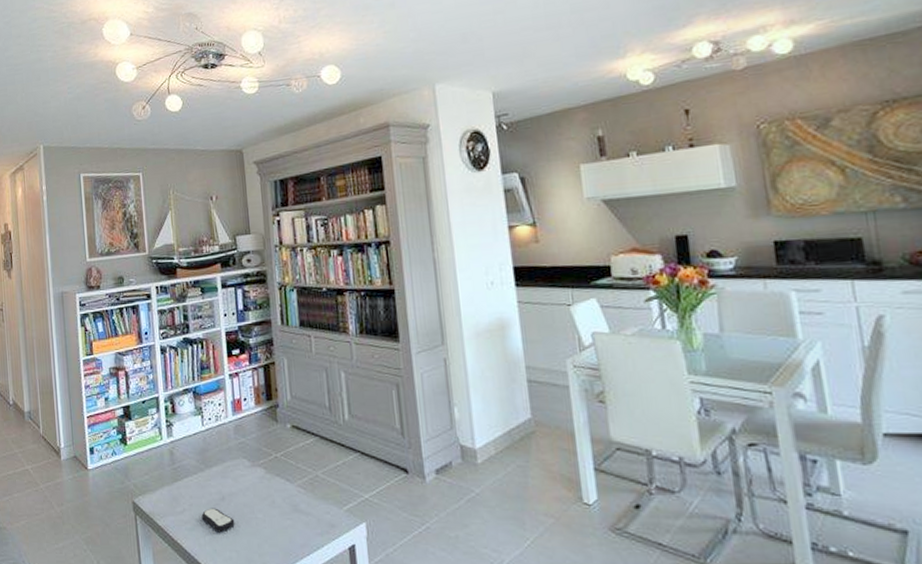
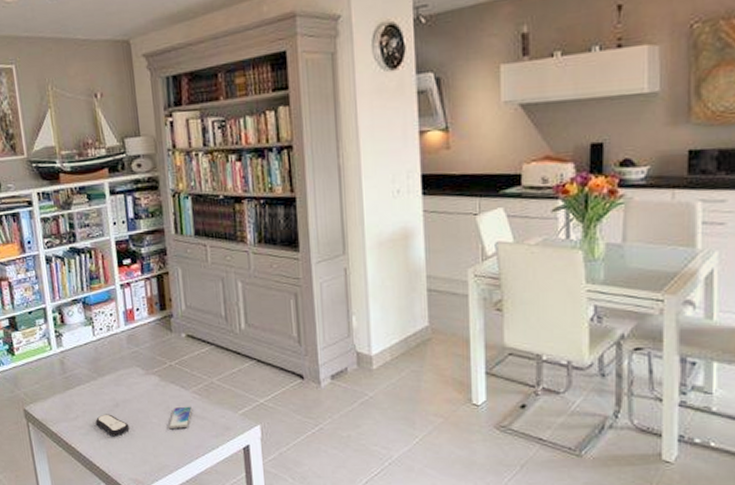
smartphone: none [274,501,298,525] -> present [169,406,193,428]

